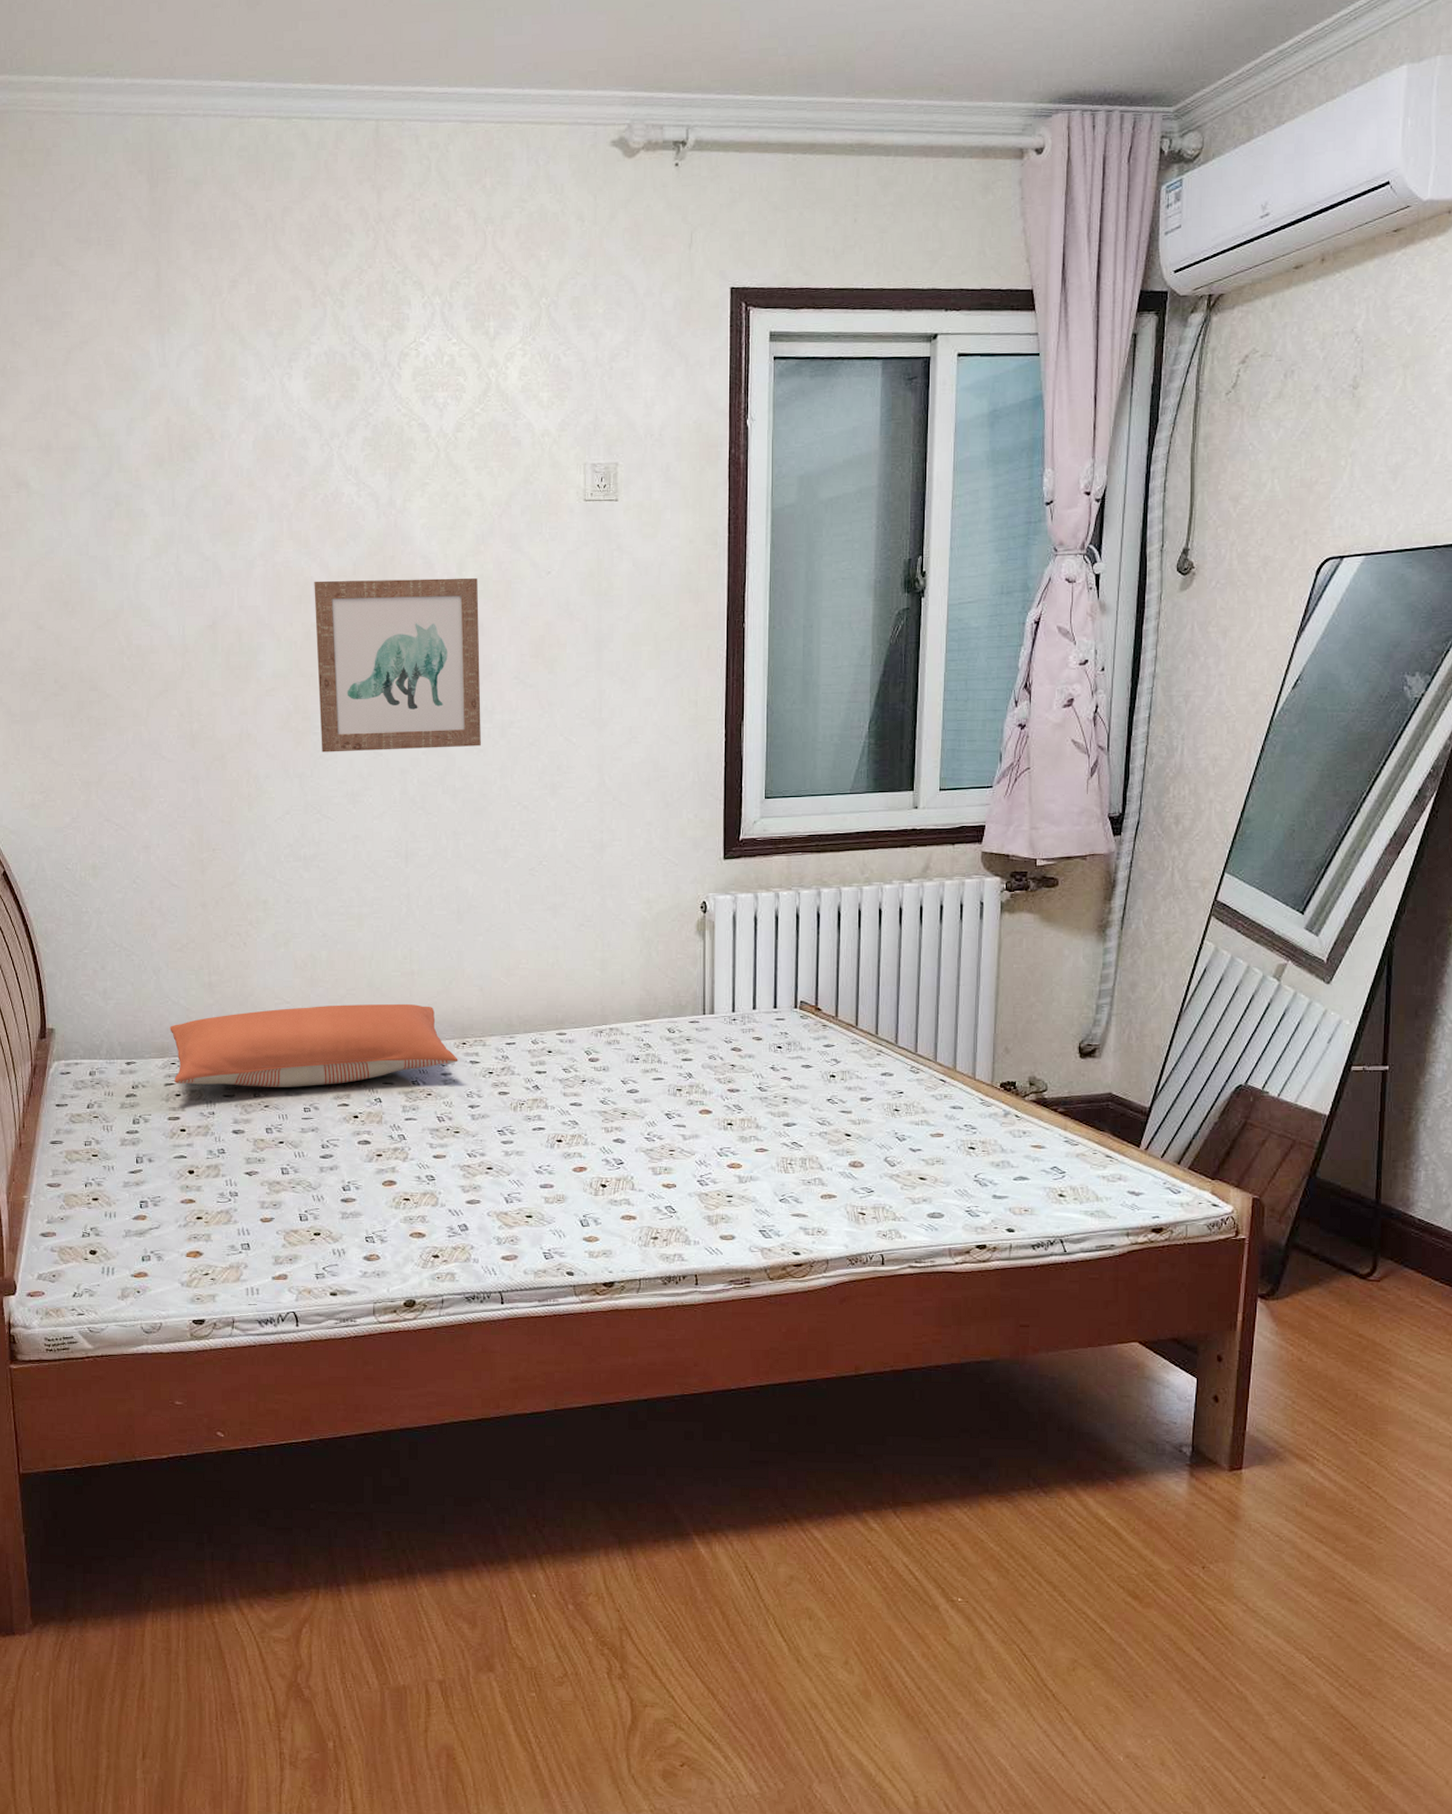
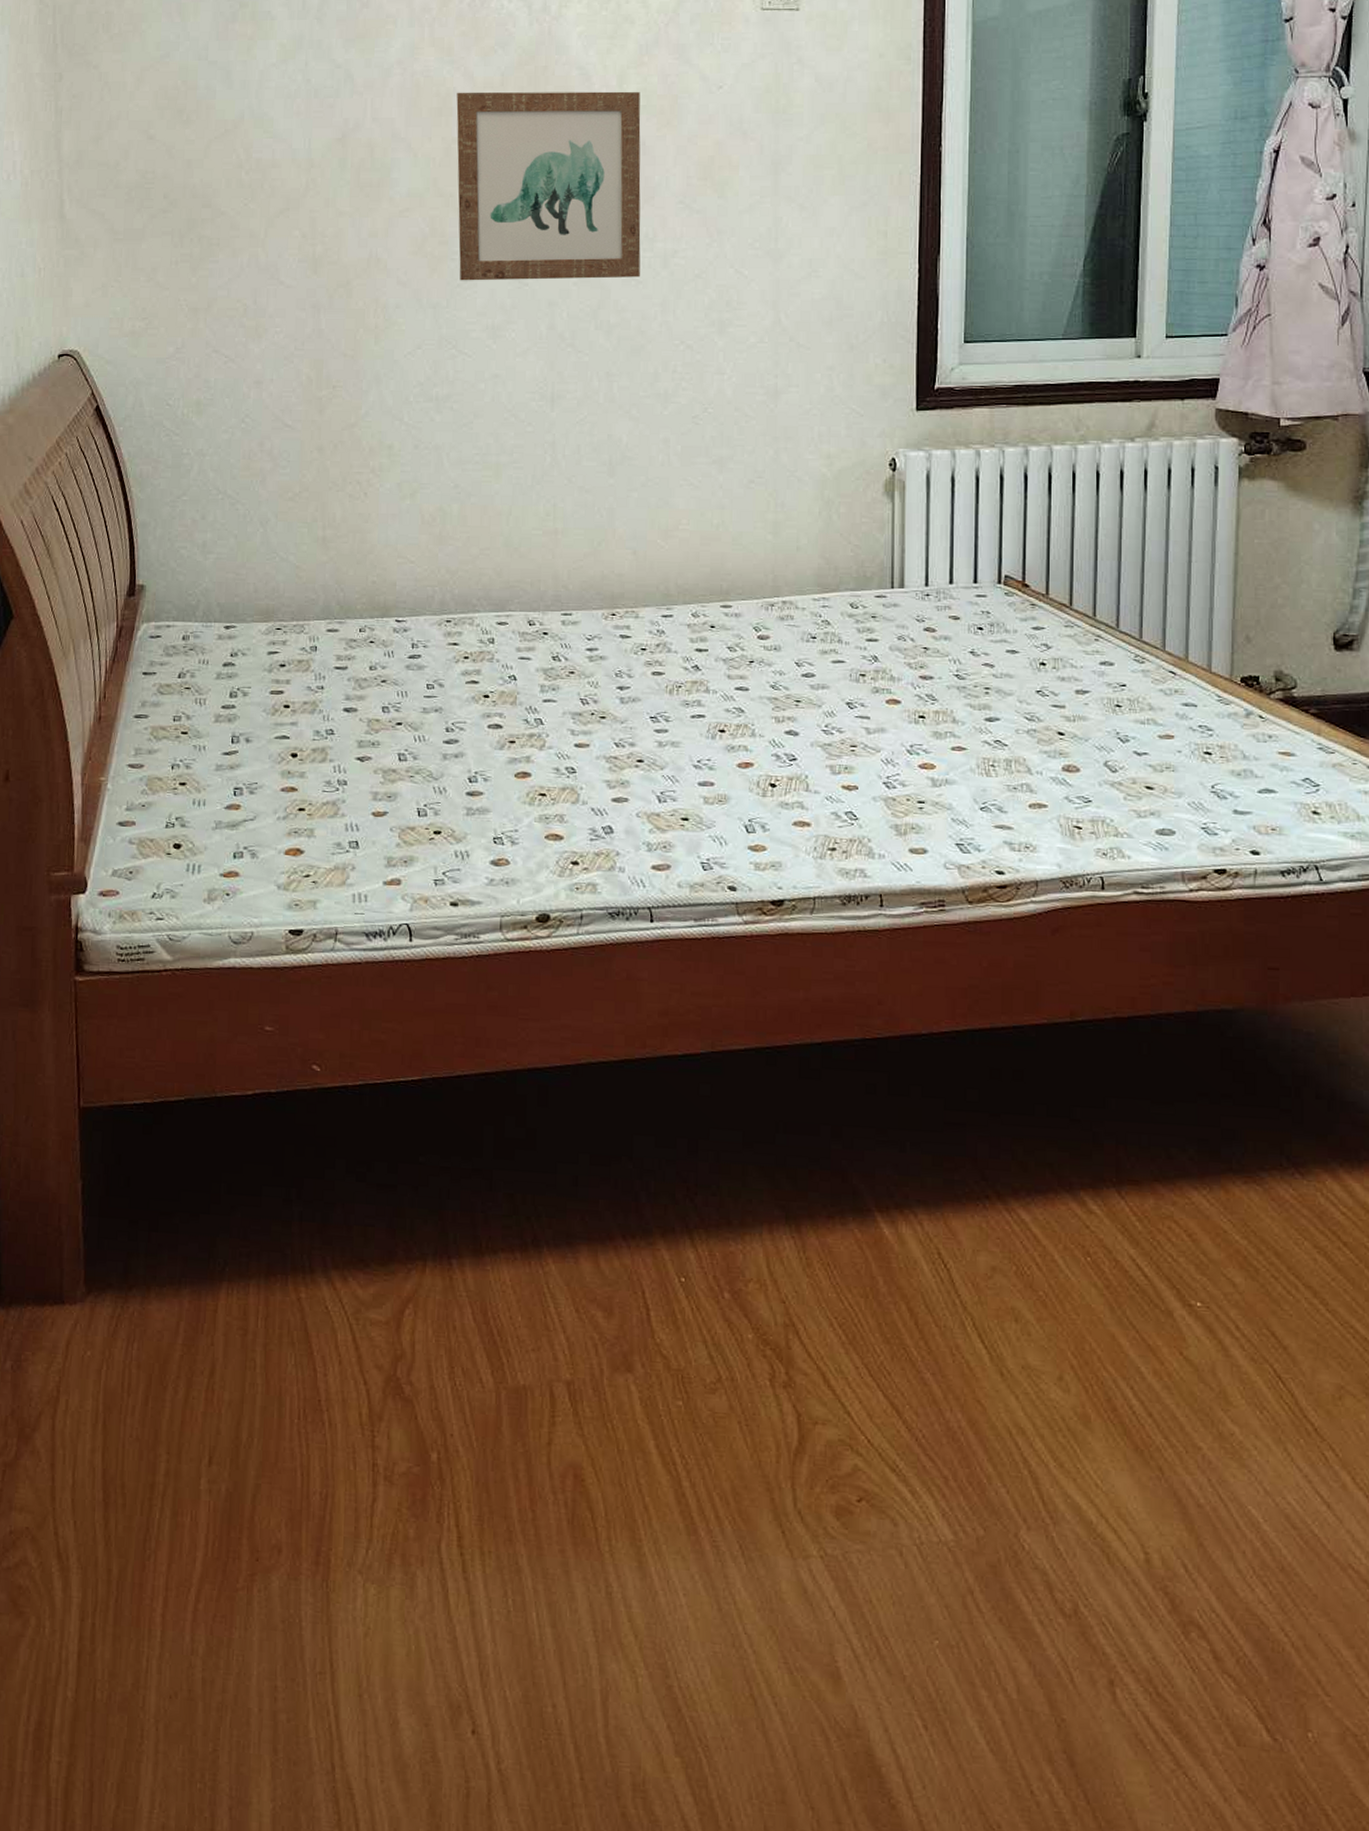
pillow: present [170,1003,458,1087] -> none [276,566,606,660]

